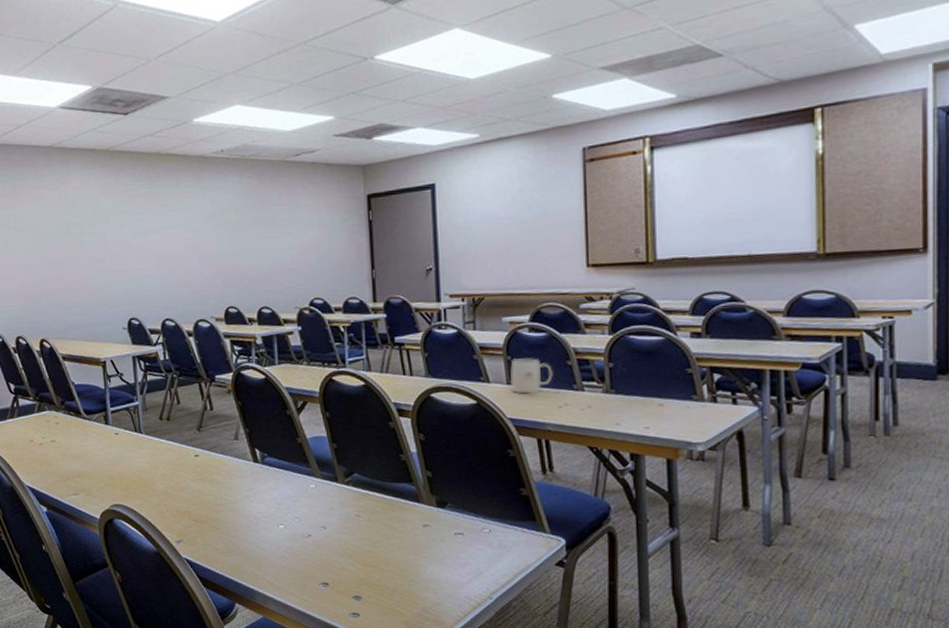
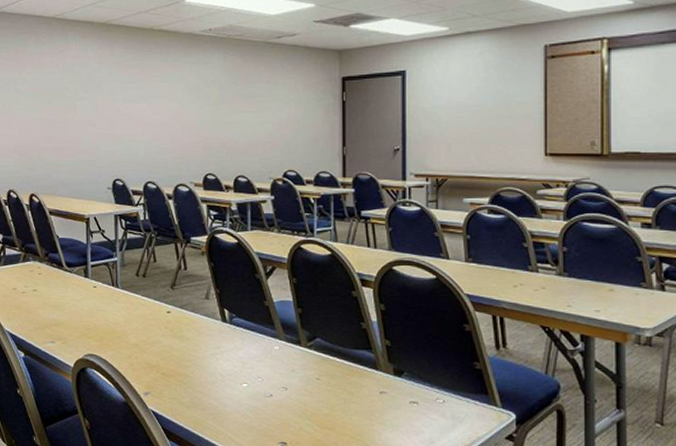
mug: present [509,358,553,394] -> none [468,238,509,272]

